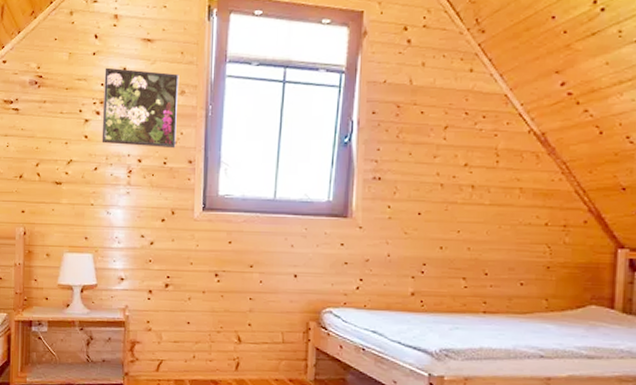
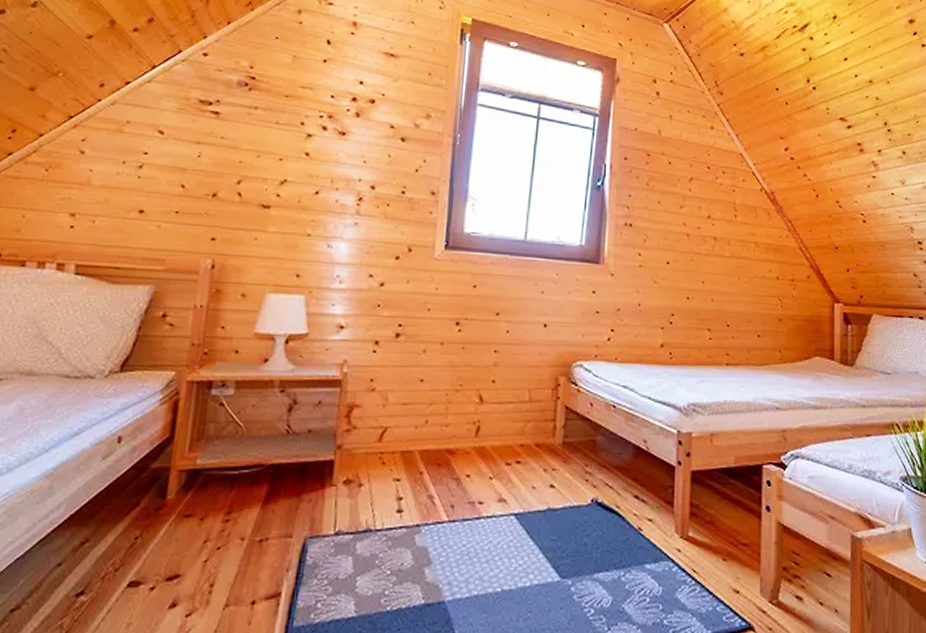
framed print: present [101,67,179,149] -> none [327,78,425,177]

